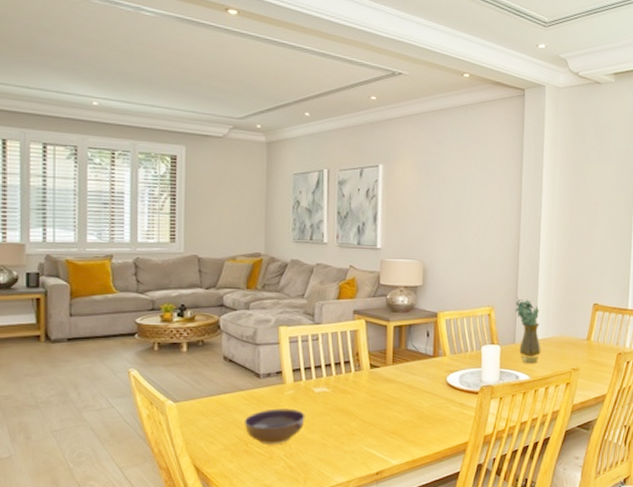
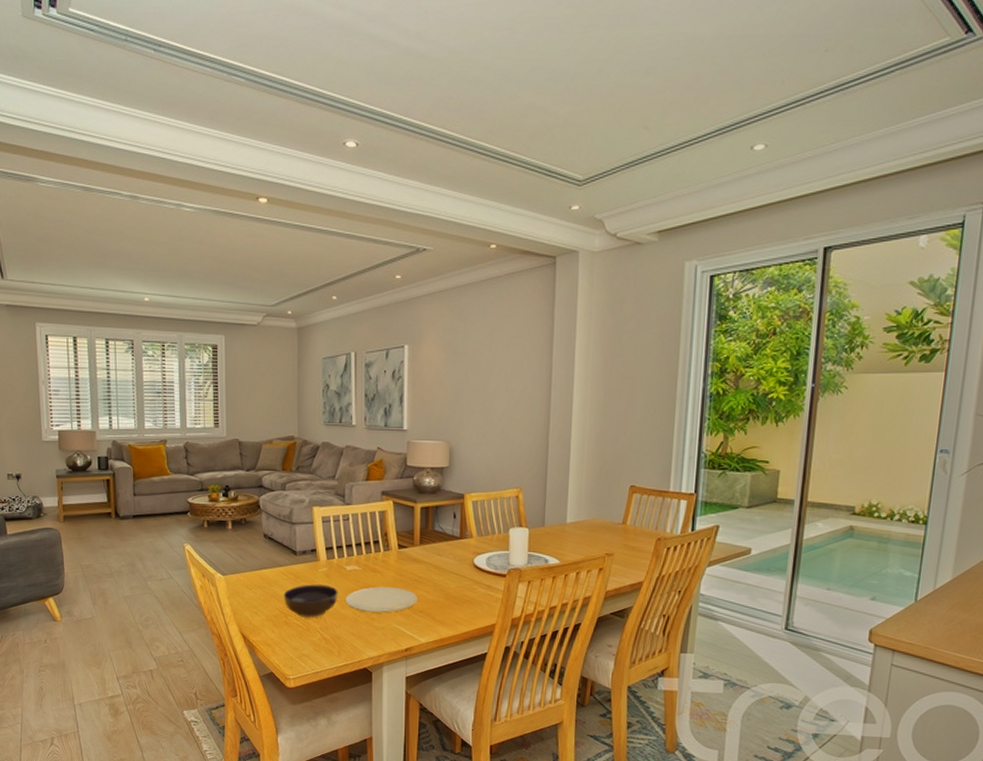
plate: none [312,409,390,436] -> present [345,586,418,613]
vase: present [515,298,541,364] -> none [545,479,572,548]

